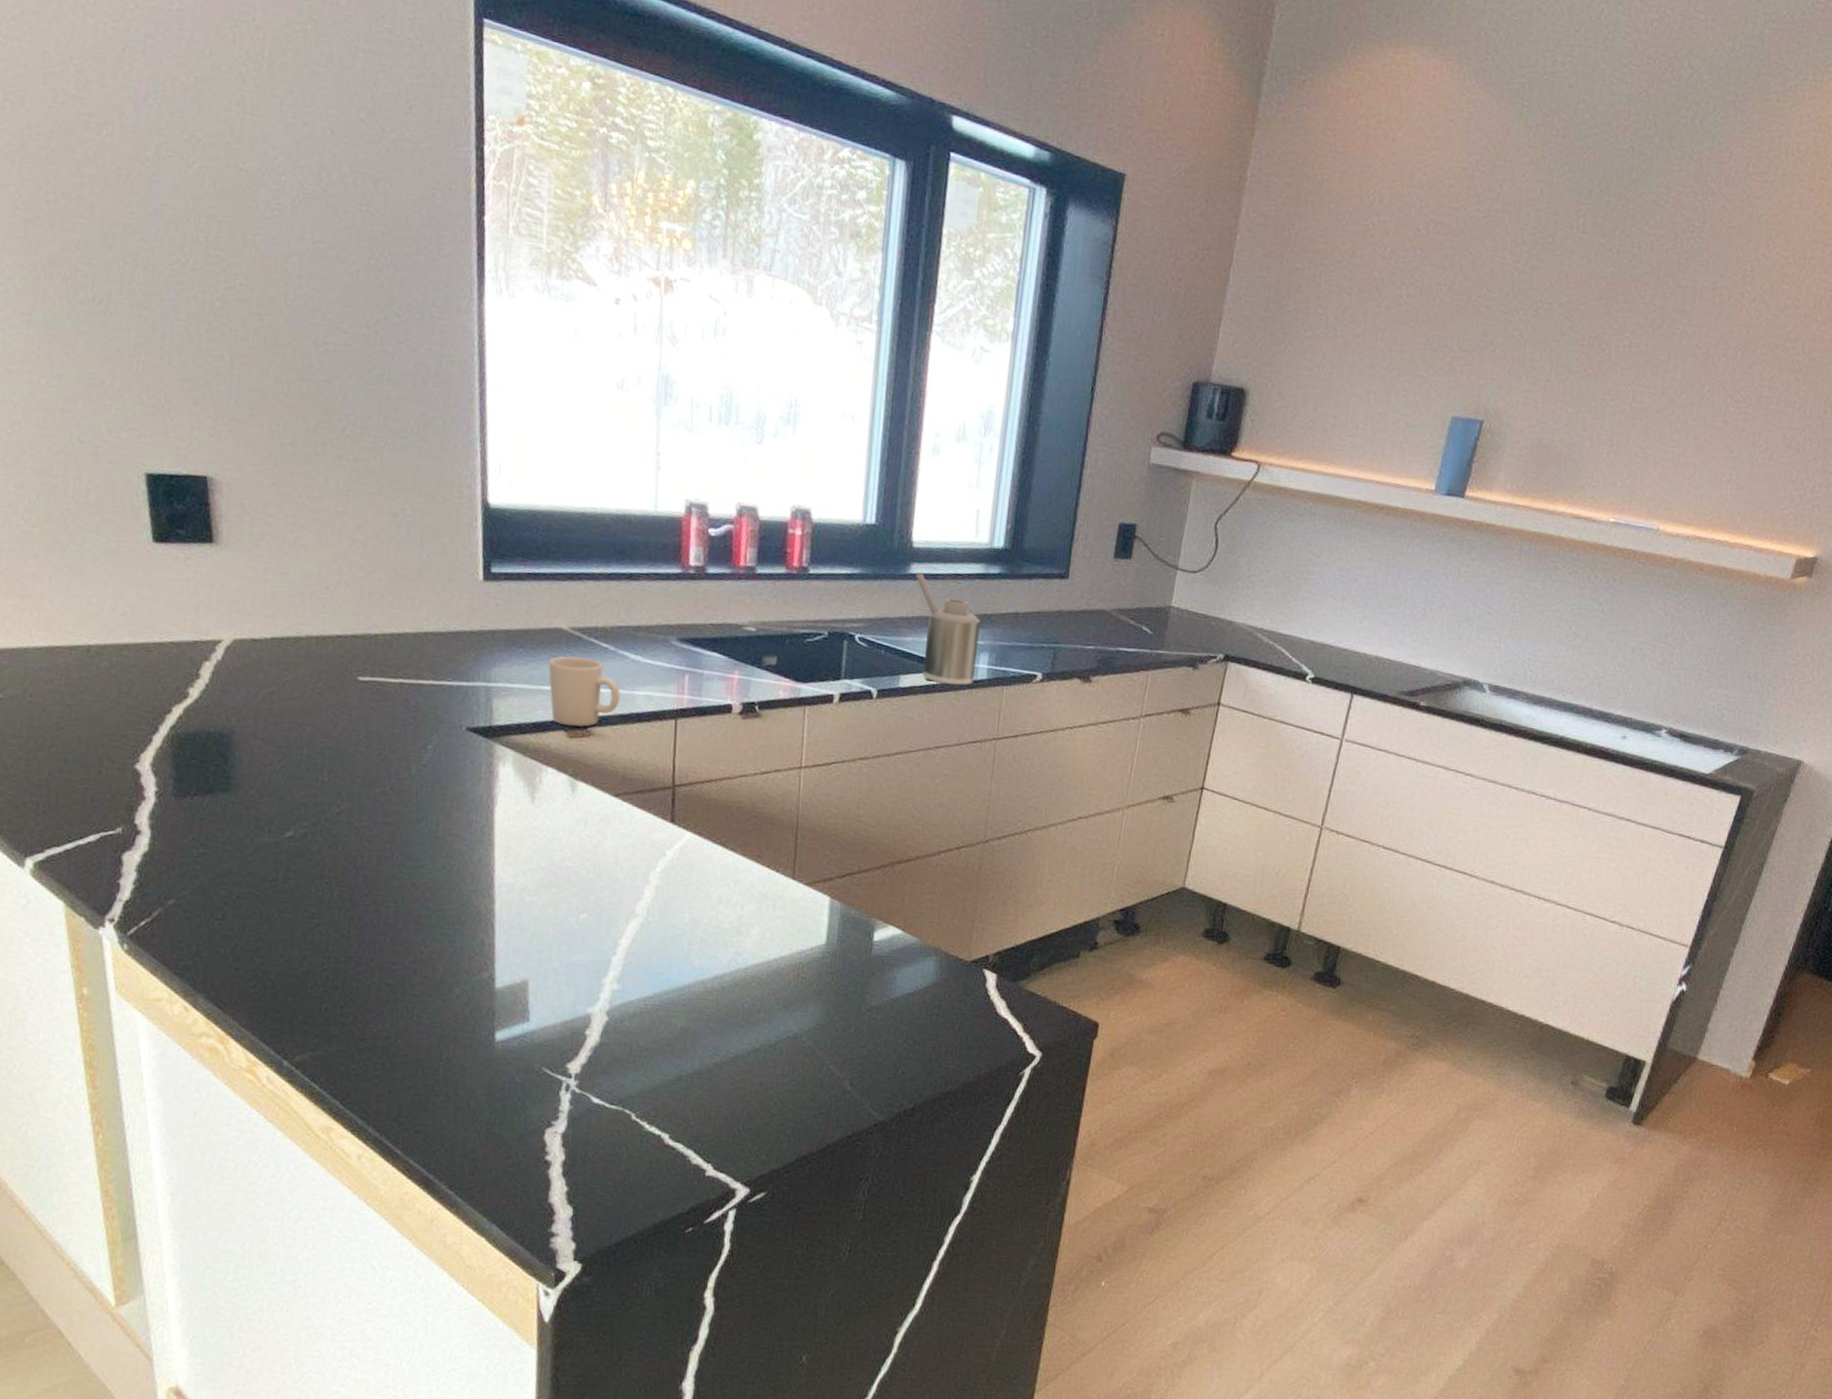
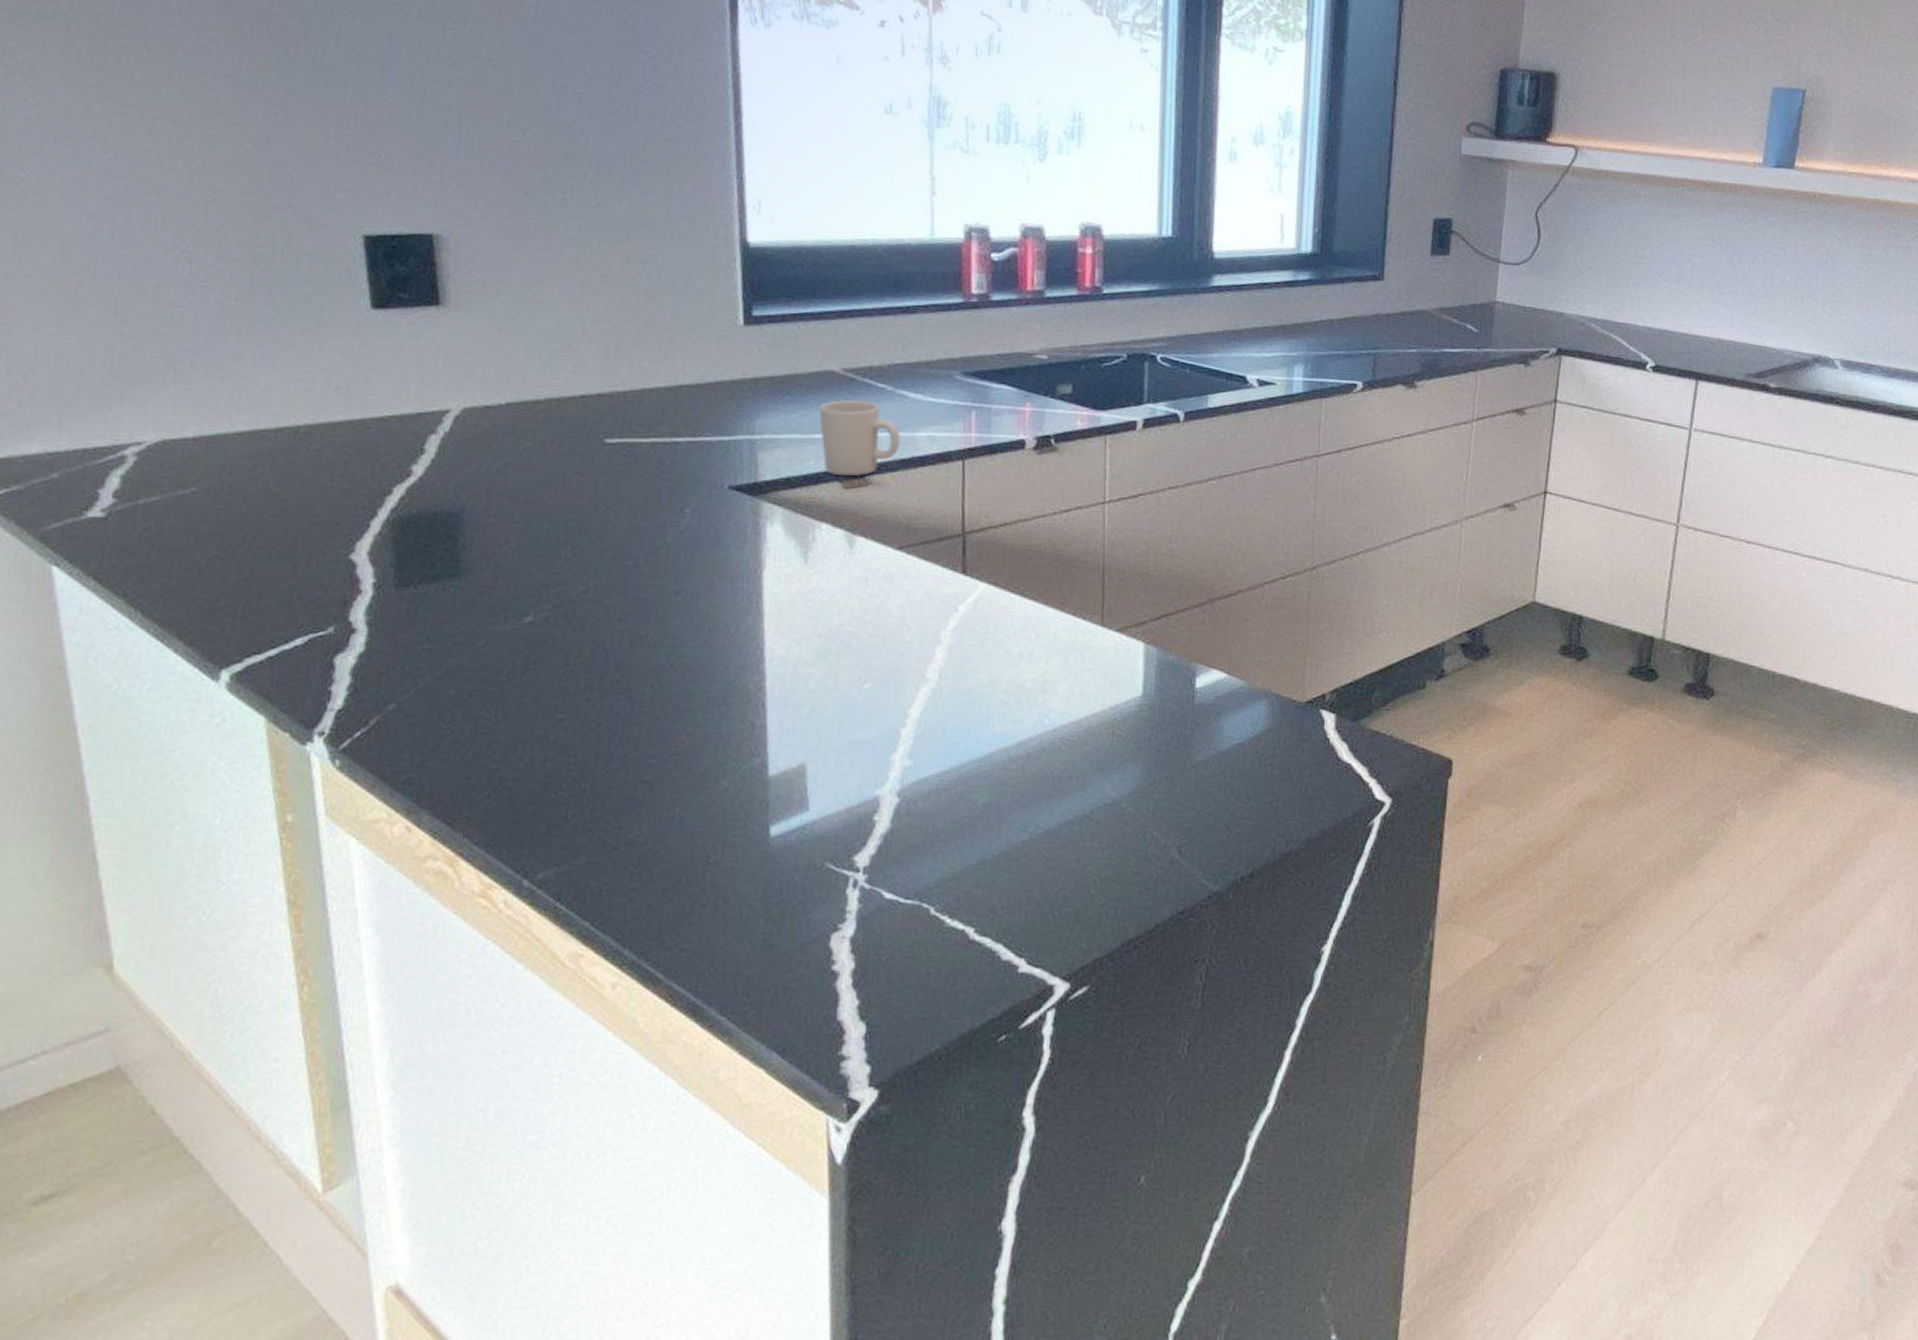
soap dispenser: present [915,572,980,687] -> none [1218,283,1292,402]

